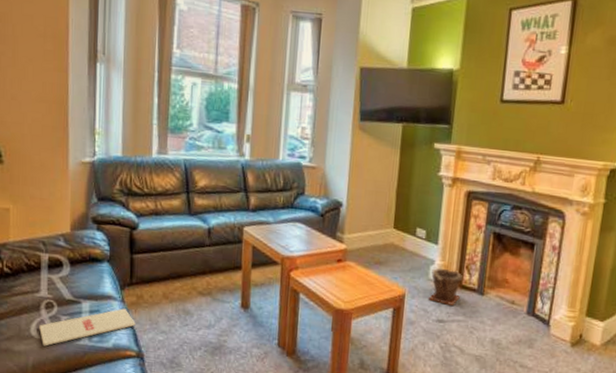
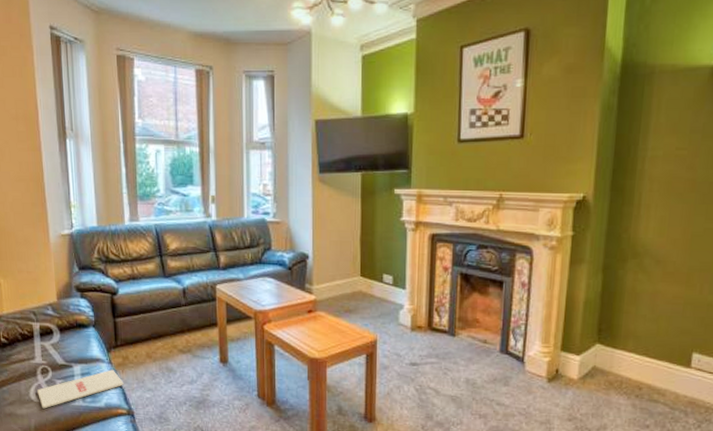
plant pot: present [427,268,462,306] -> none [399,312,432,348]

